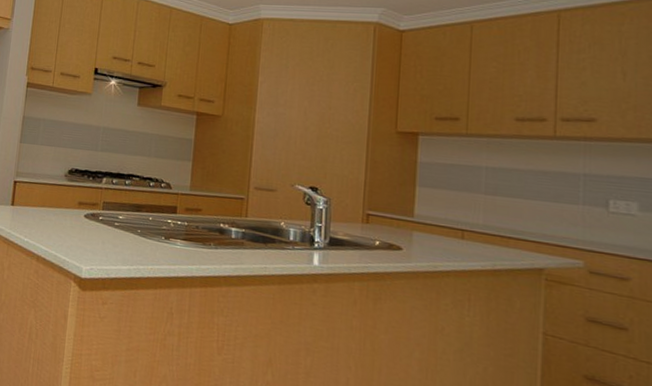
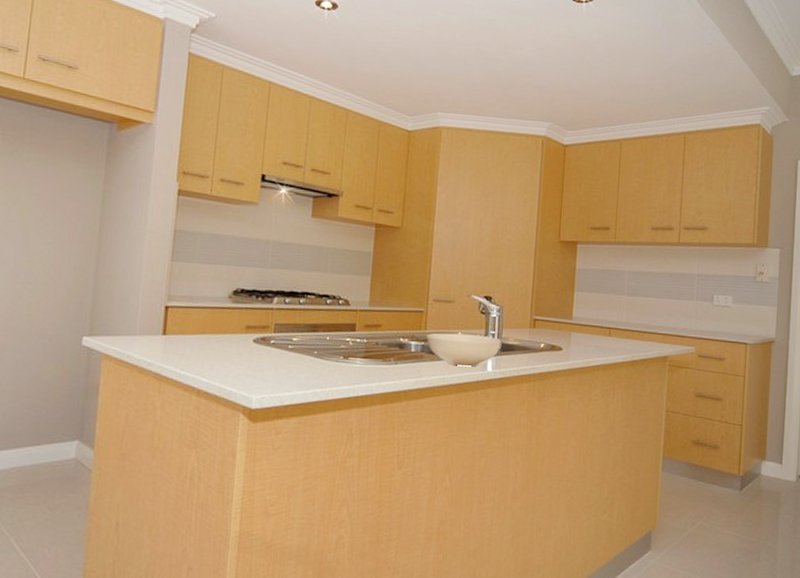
bowl: none [246,221,330,259] -> present [426,332,502,367]

